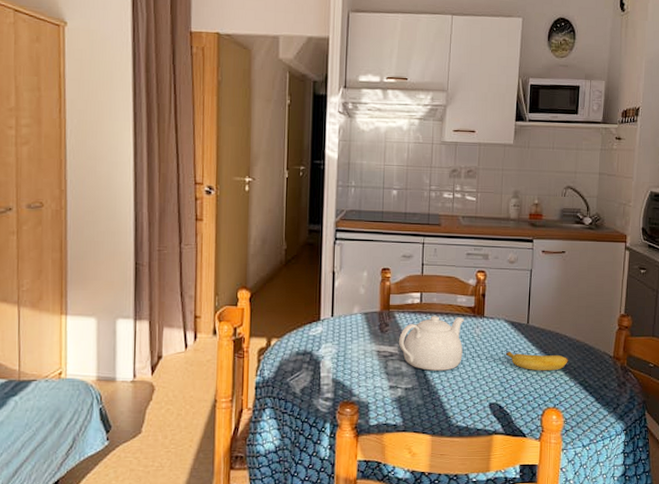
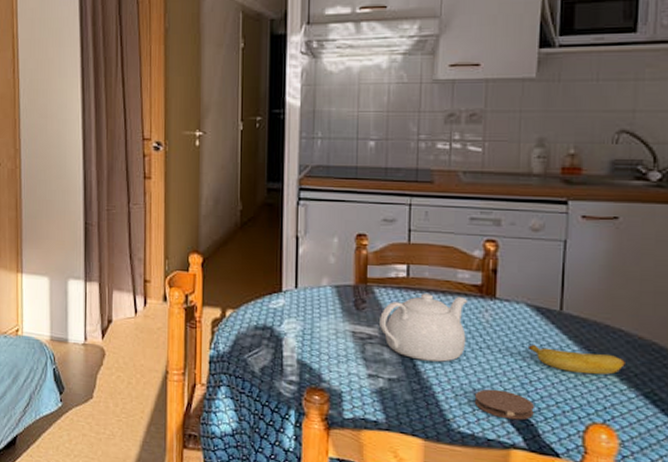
coaster: none [468,389,509,412] -> present [474,389,534,420]

